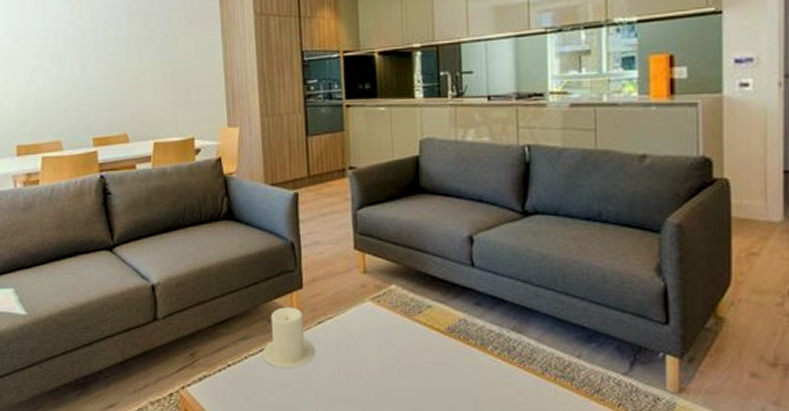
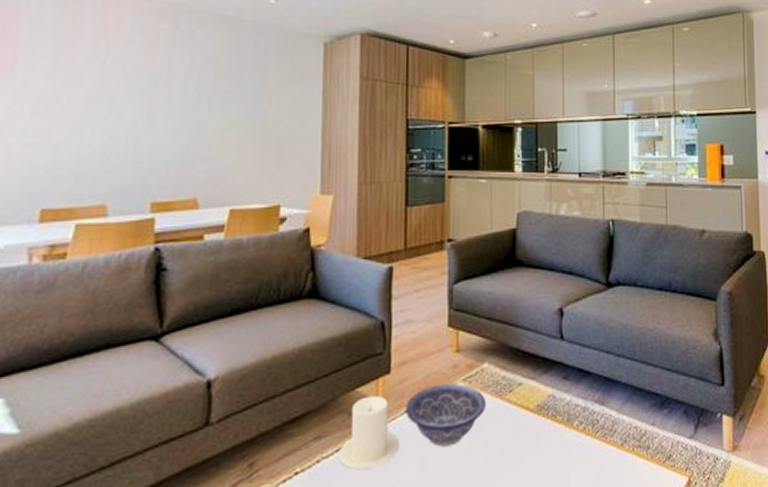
decorative bowl: none [319,301,396,357] -> present [406,383,487,447]

